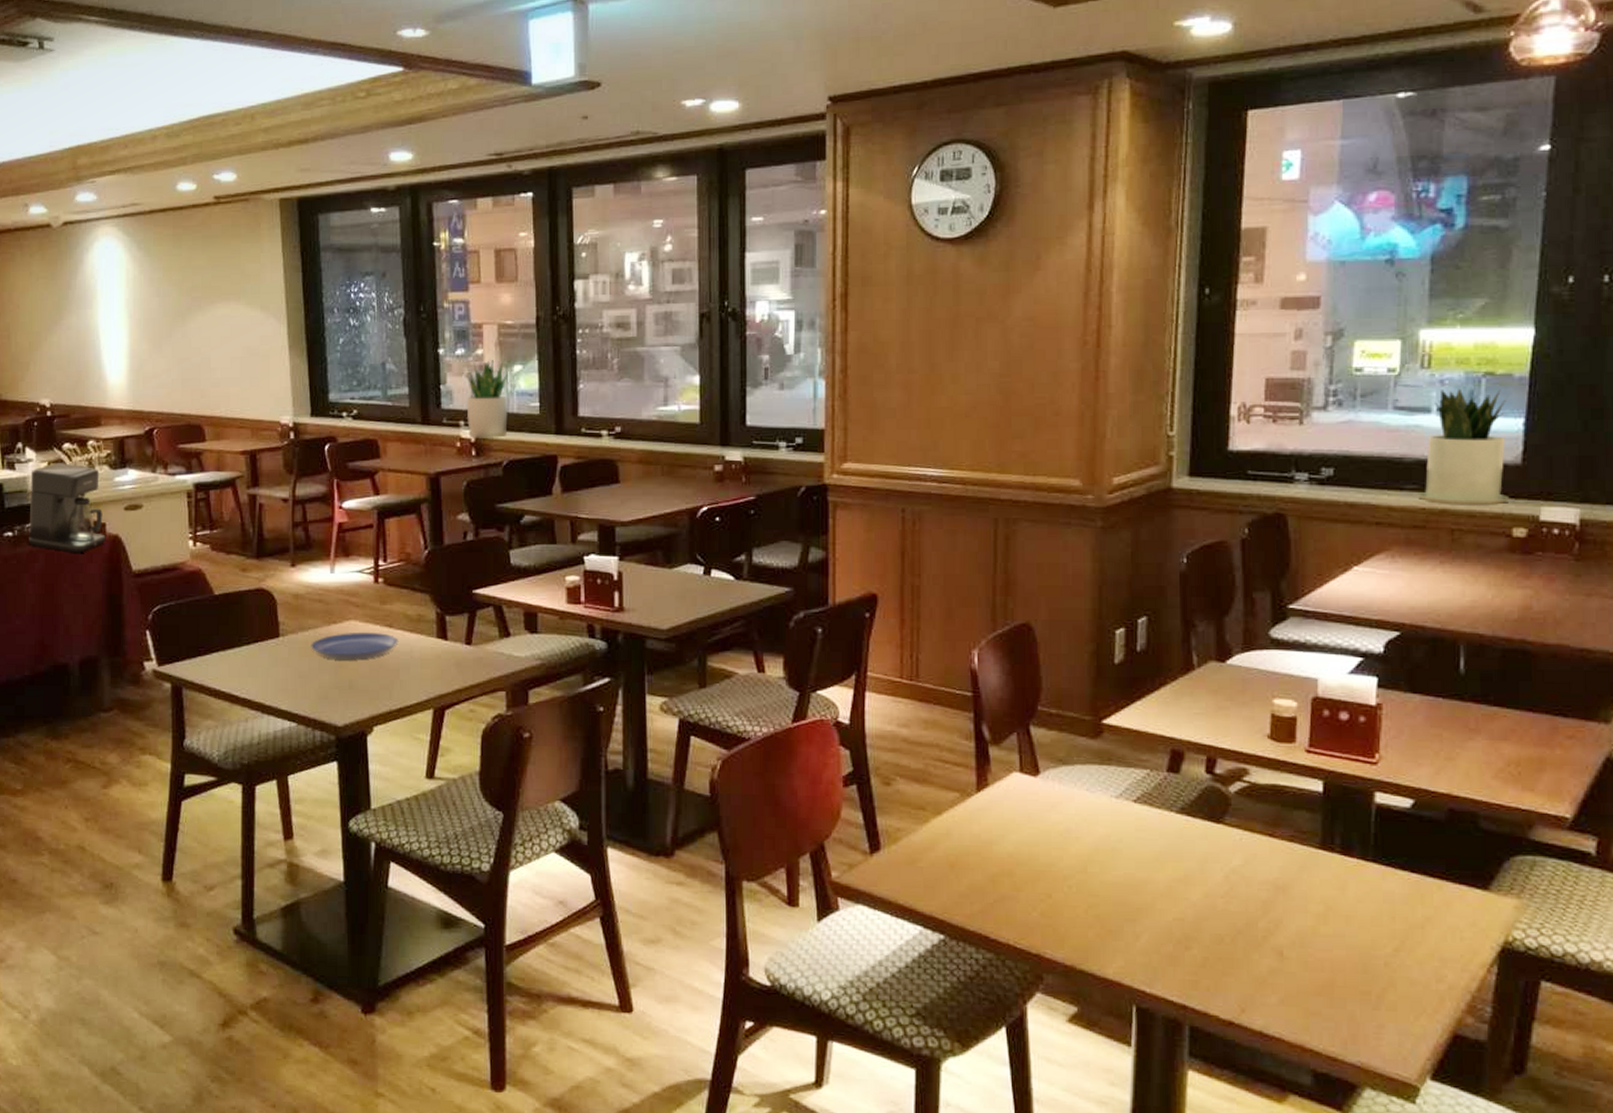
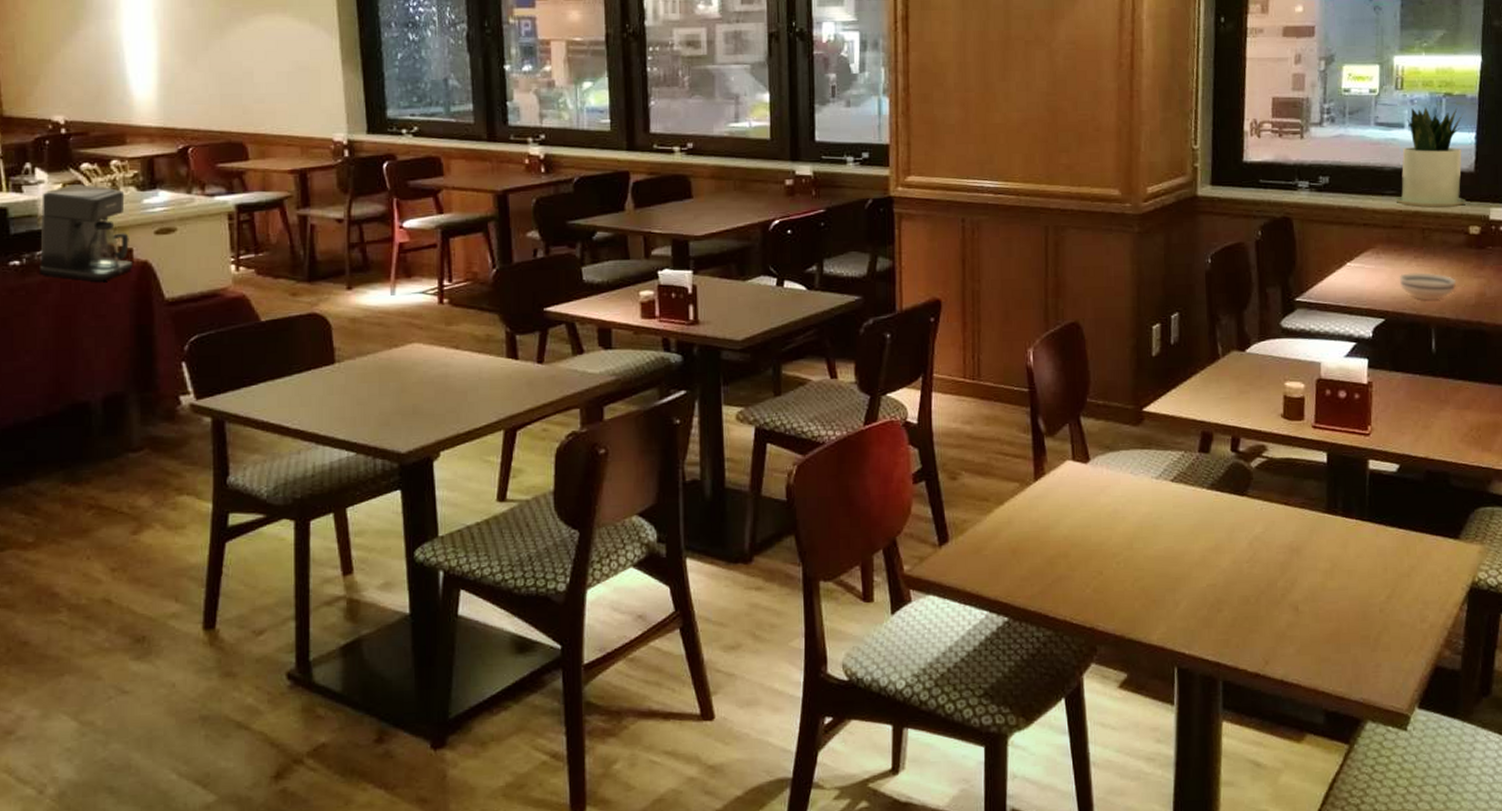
plate: present [311,633,399,659] -> none [370,355,466,384]
planter: present [466,358,508,438] -> none [534,75,578,155]
bowl: none [1419,580,1494,613] -> present [1399,272,1457,300]

